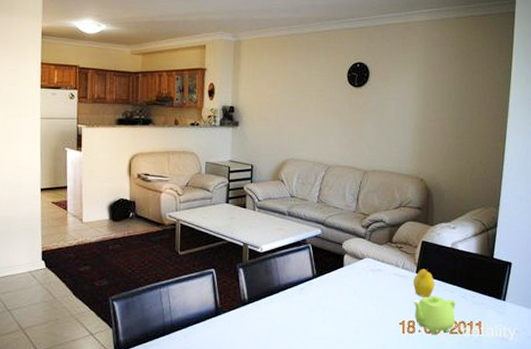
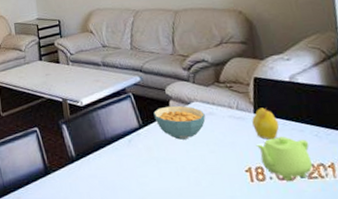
cereal bowl: none [328,259,374,292] -> present [153,105,206,140]

